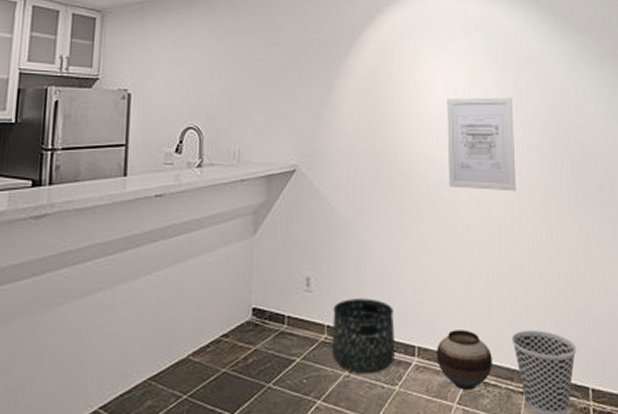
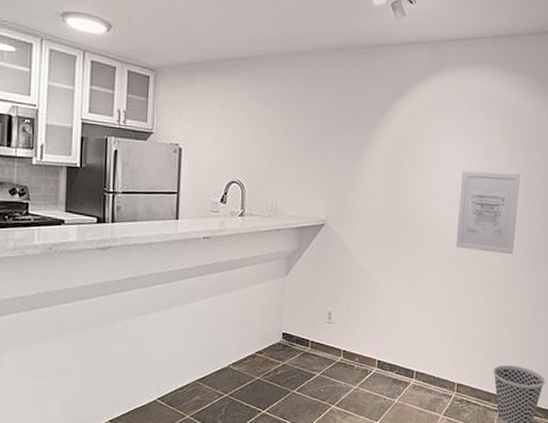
basket: present [332,298,395,374] -> none [346,331,399,389]
vase: present [437,330,492,391] -> none [430,361,476,406]

